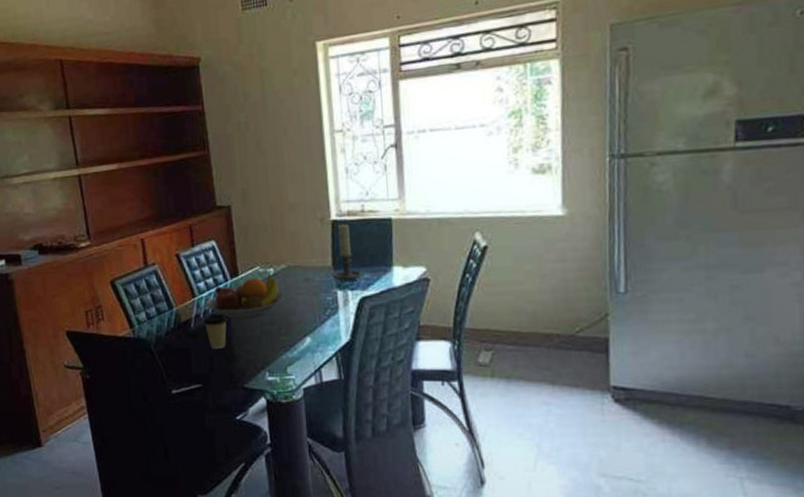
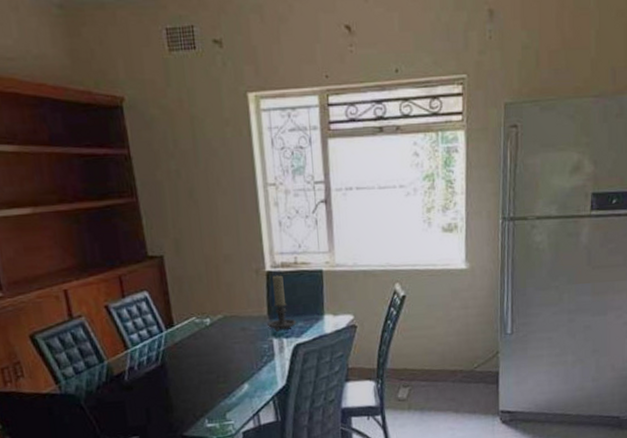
coffee cup: present [203,313,228,349] -> none [138,364,165,400]
fruit bowl: present [204,275,284,319] -> none [138,325,222,370]

